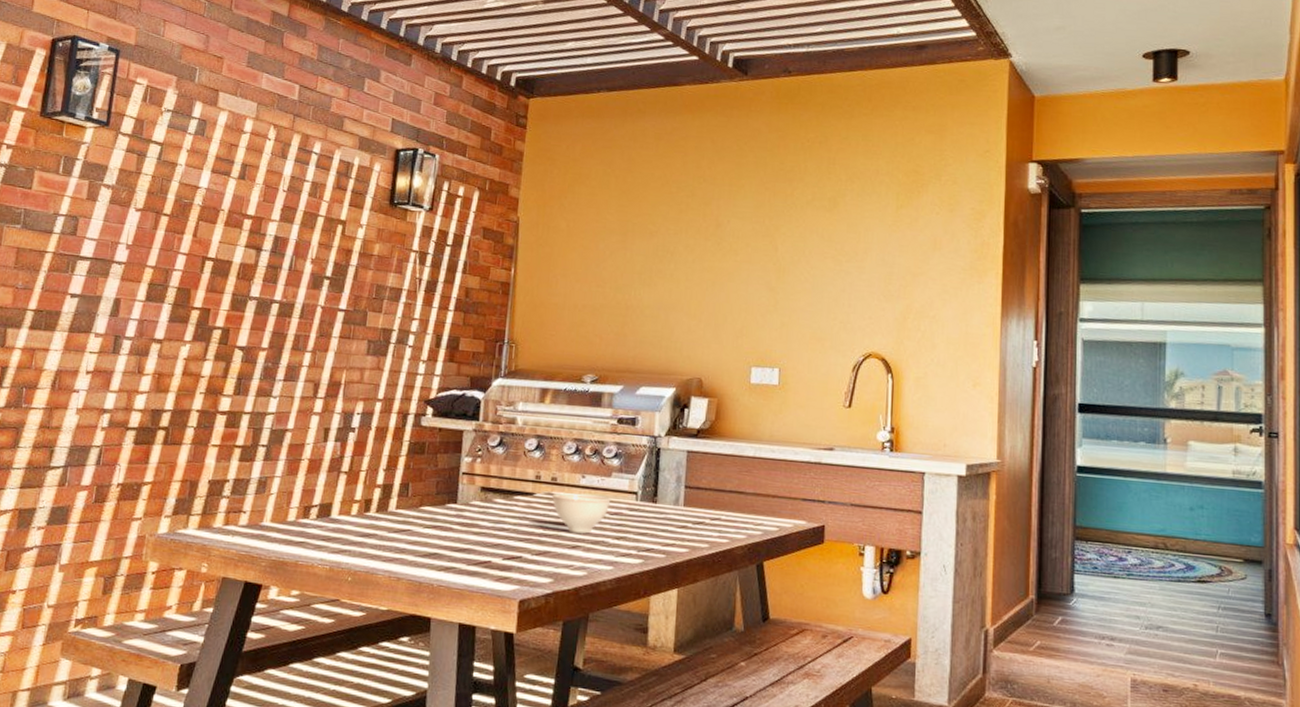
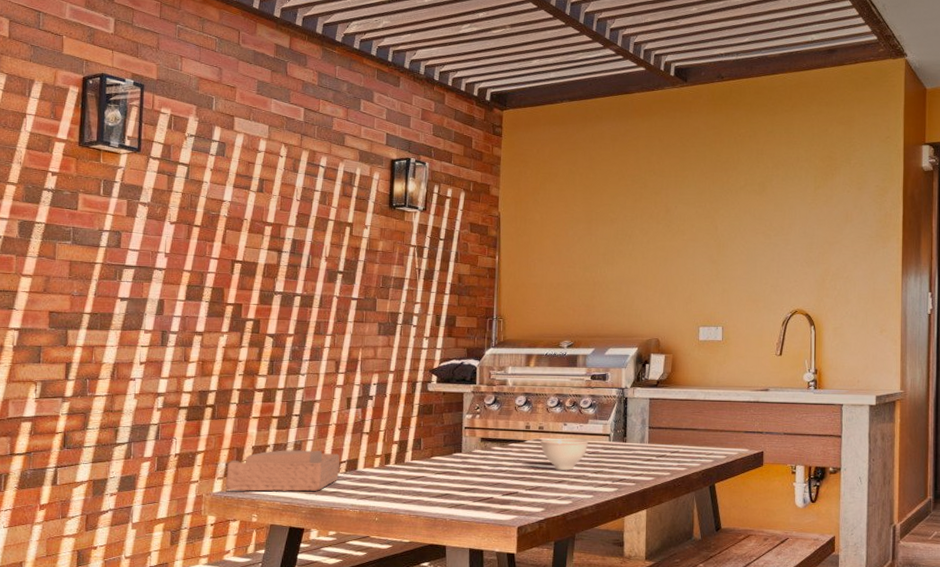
napkin holder: none [173,487,311,540] -> present [226,450,340,492]

